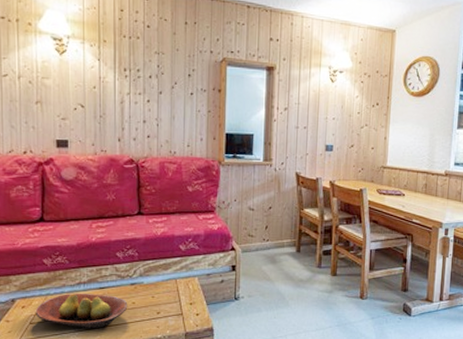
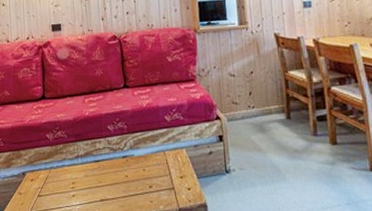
fruit bowl: present [35,293,128,328] -> none [42,167,122,202]

